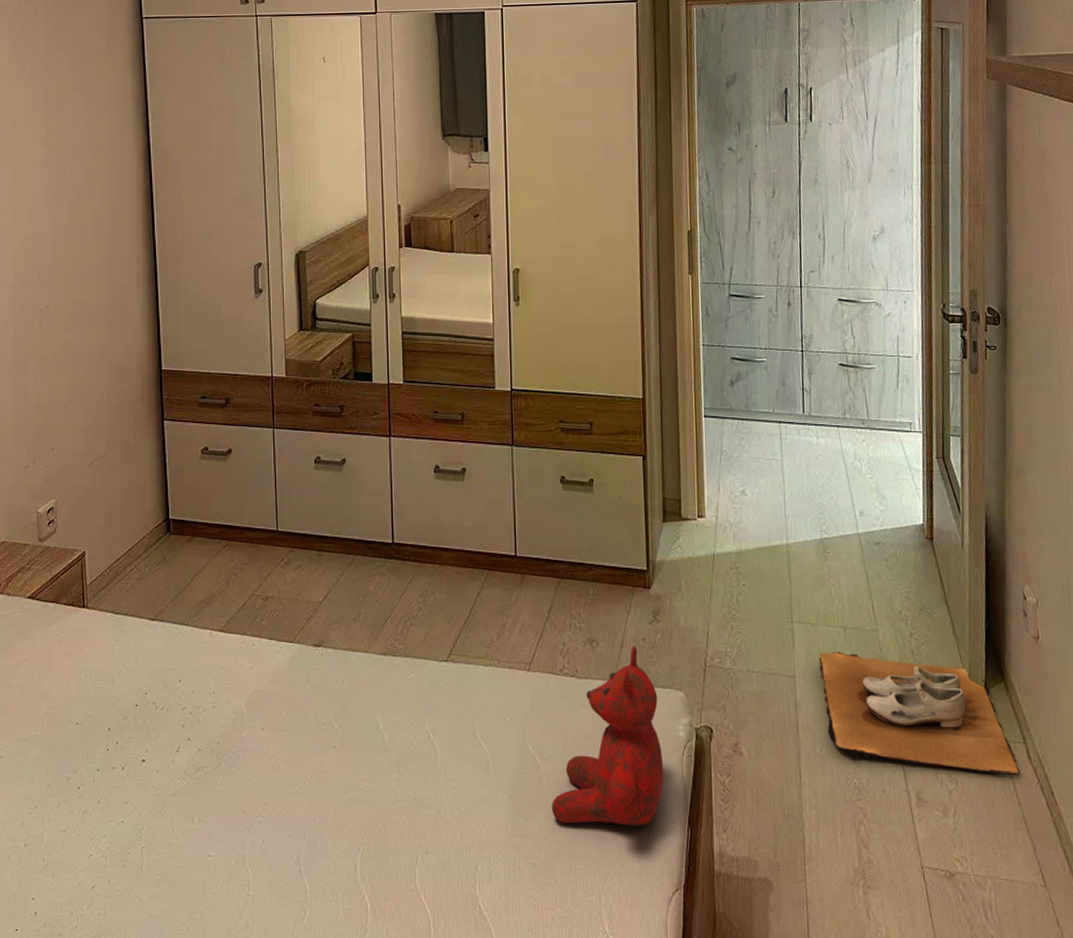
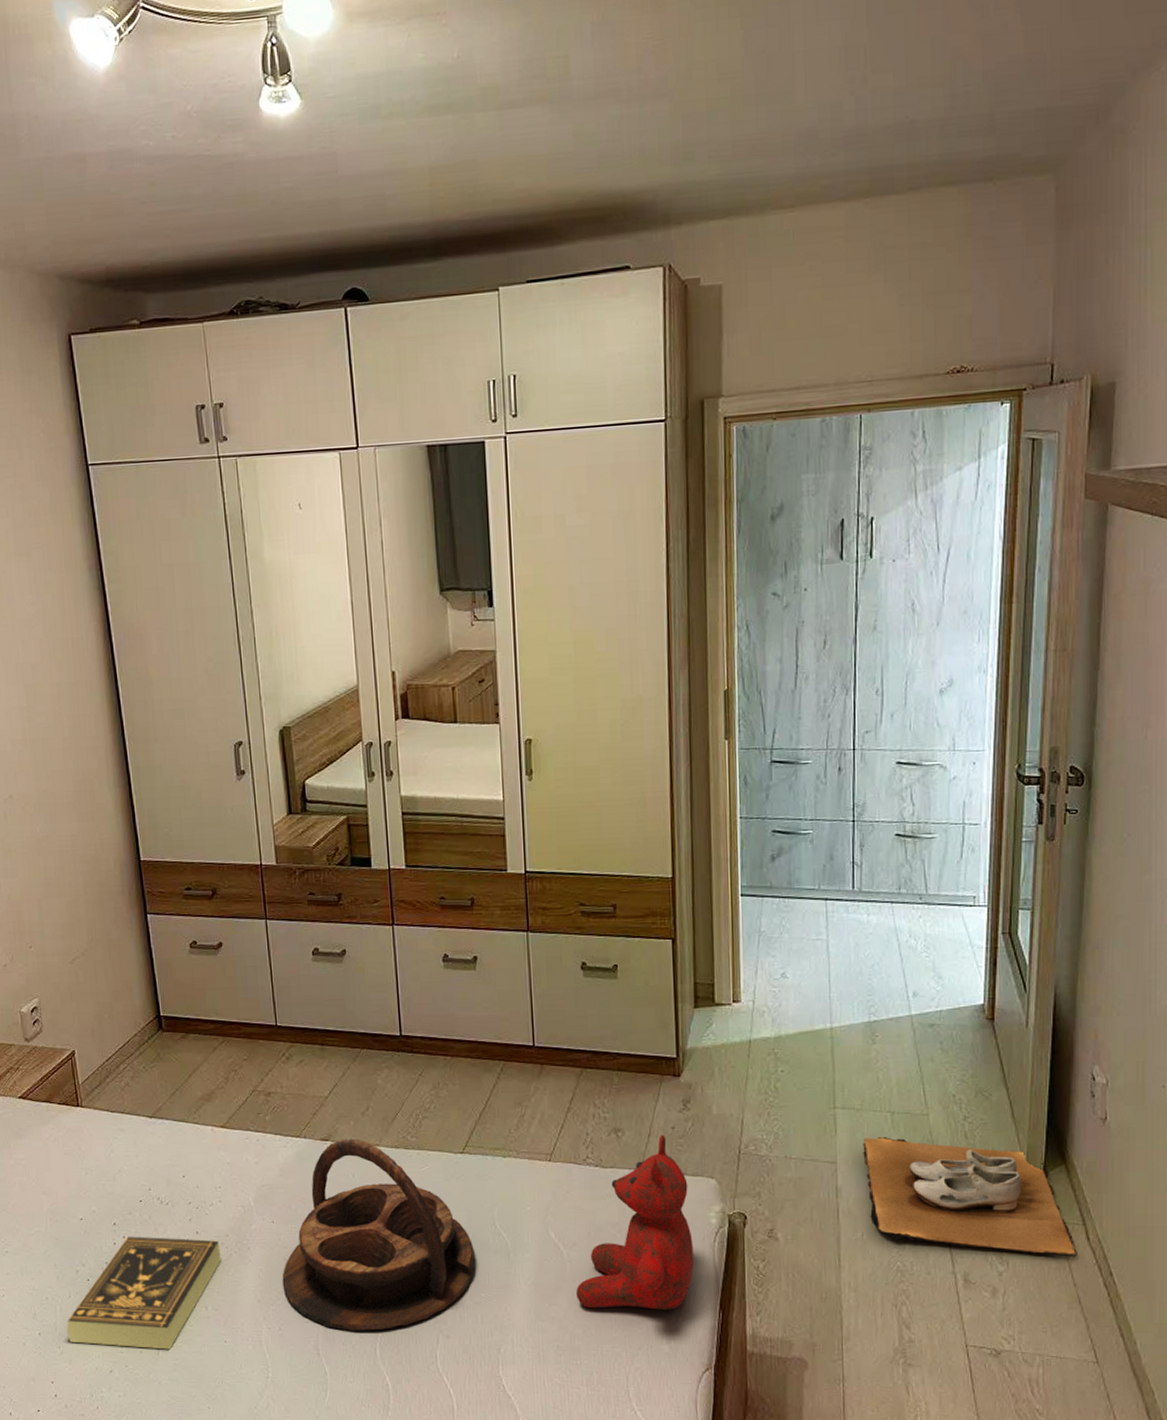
book: none [52,742,210,864] -> present [66,1236,221,1350]
serving tray: none [268,645,455,846] -> present [282,1138,475,1331]

